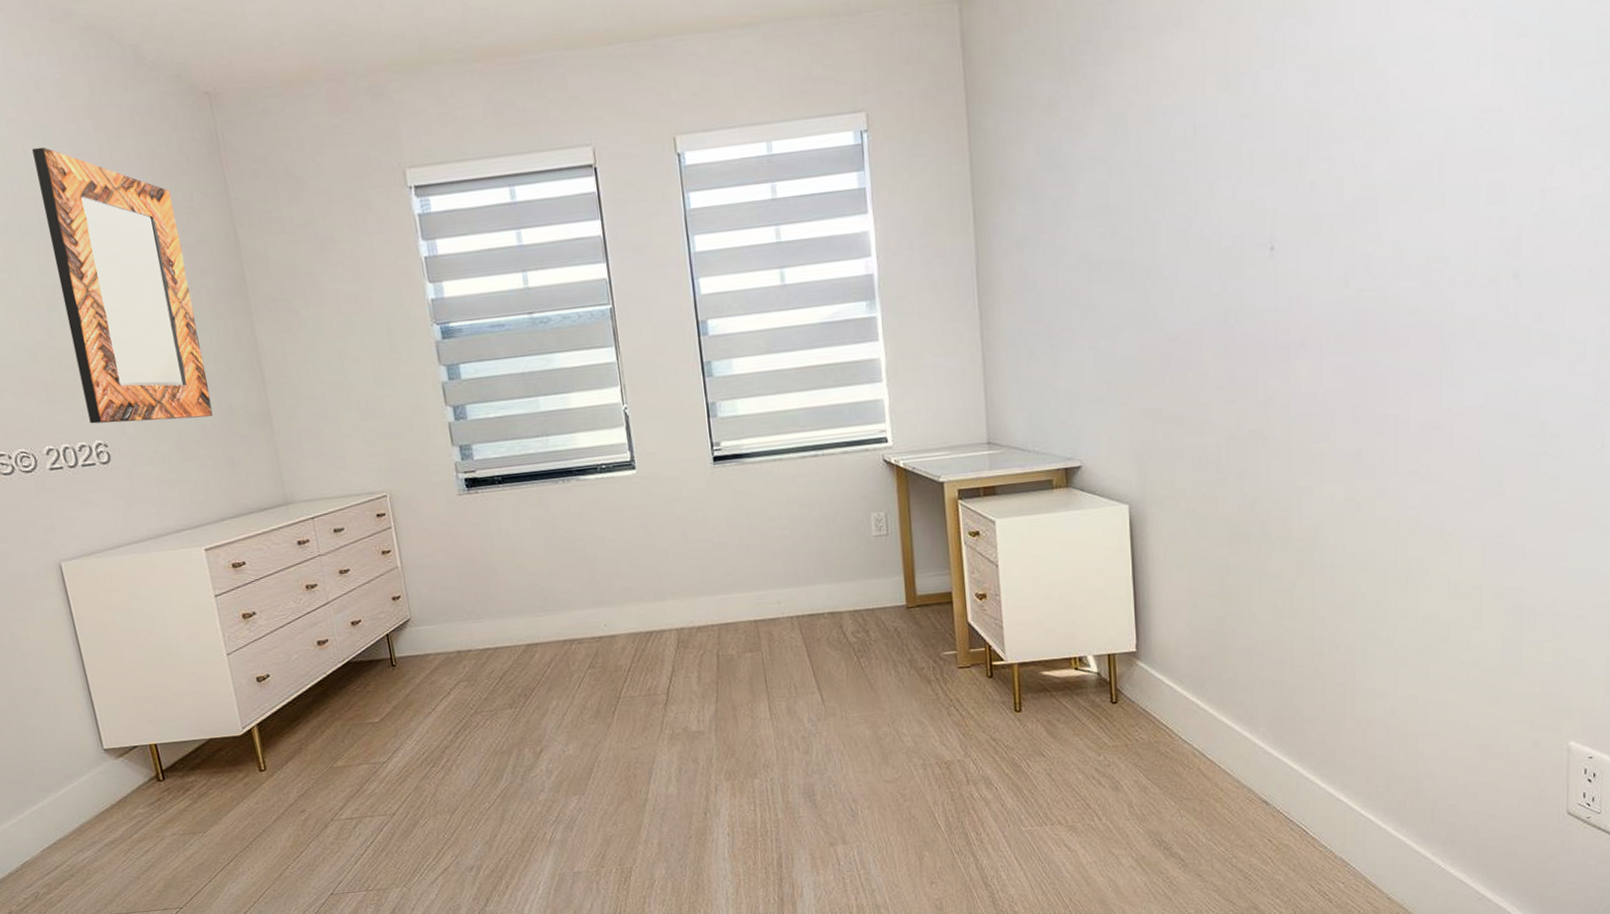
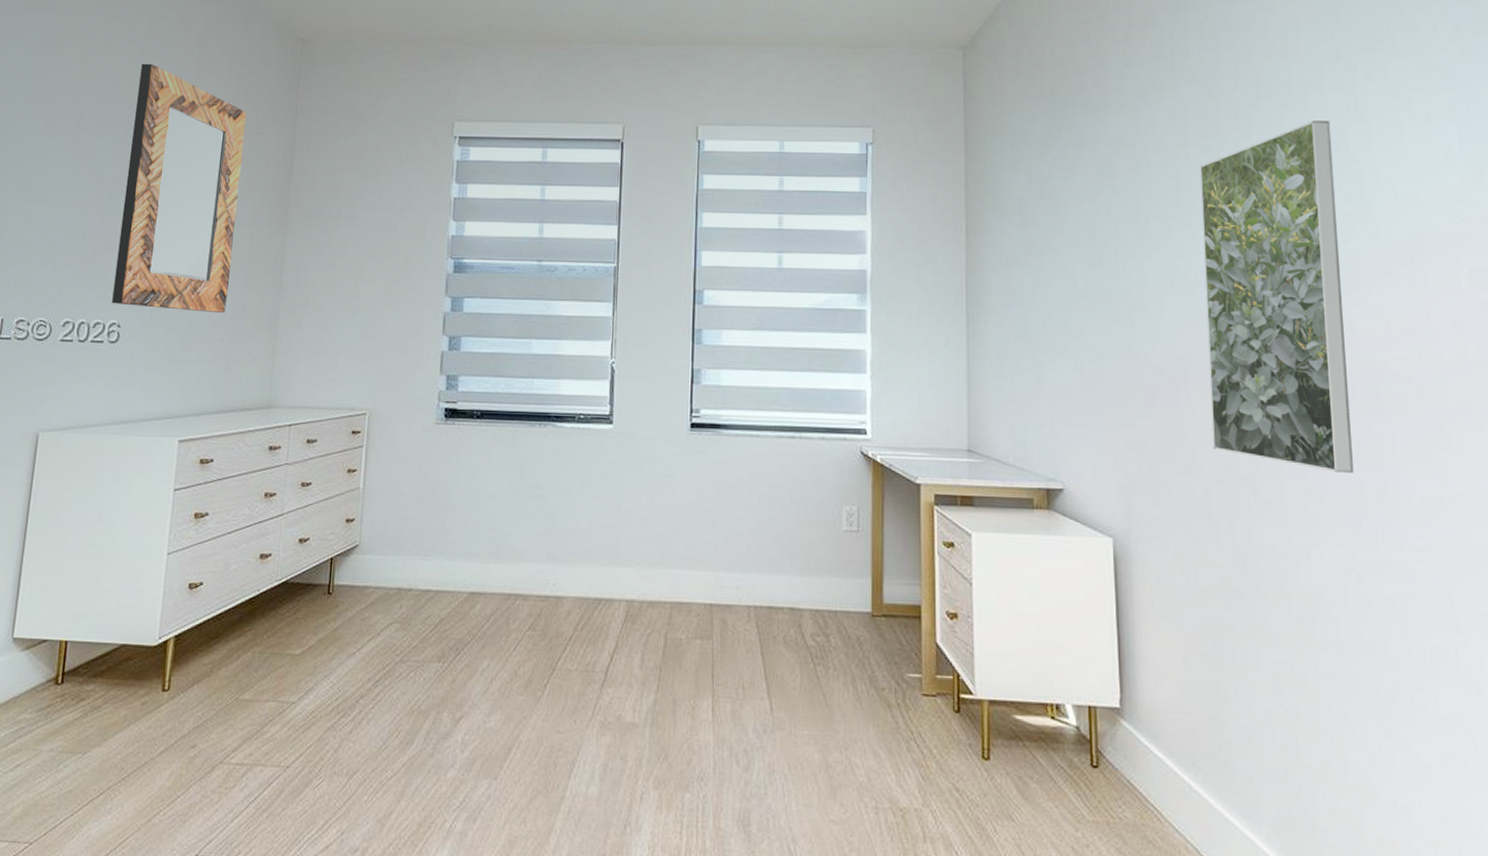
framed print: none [1218,34,1359,412] -> present [1200,120,1353,473]

